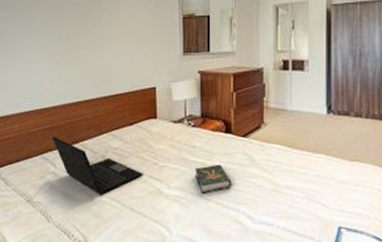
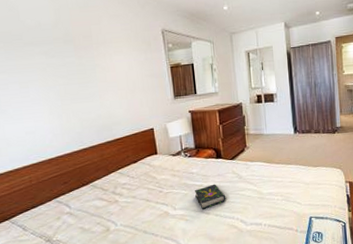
laptop: present [52,136,143,196] -> none [63,181,151,225]

